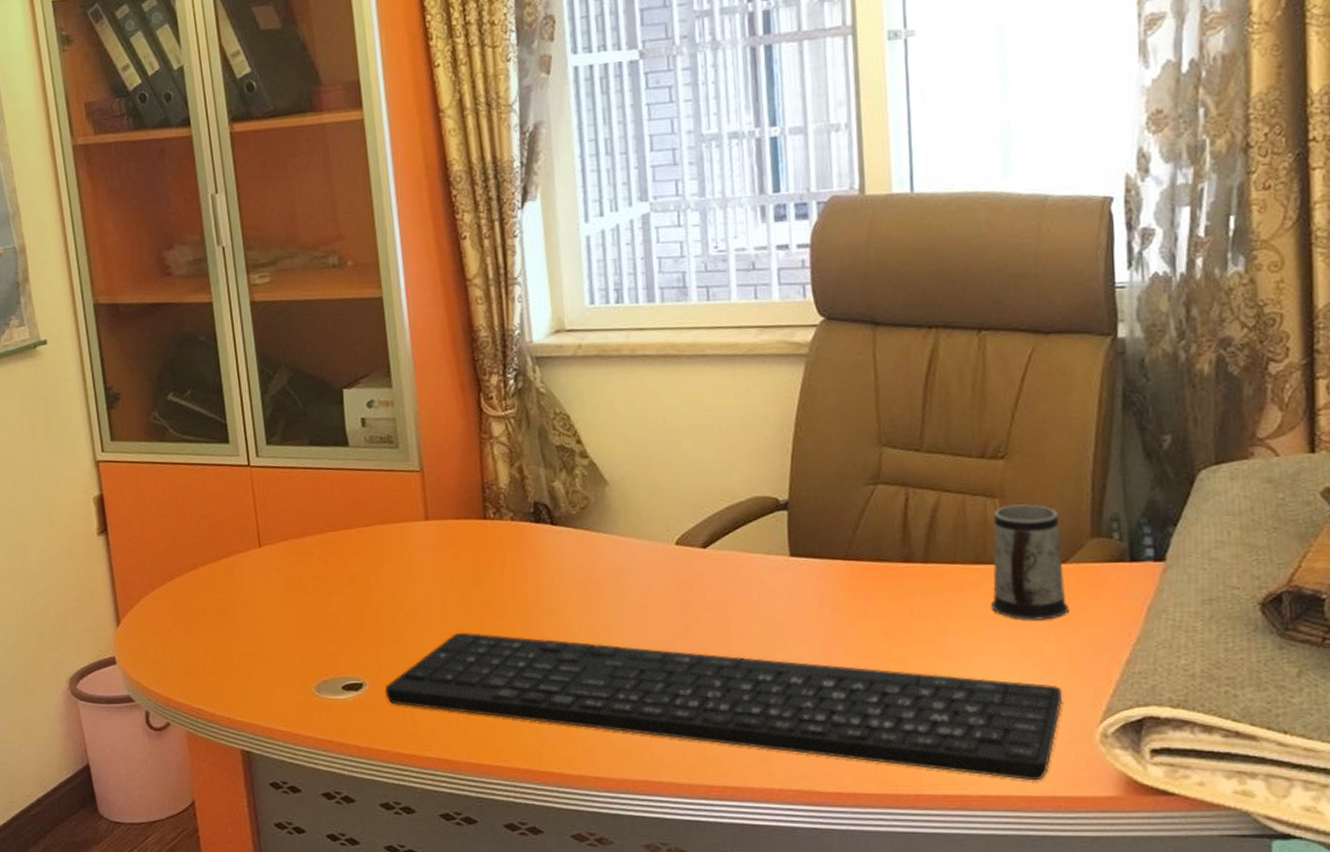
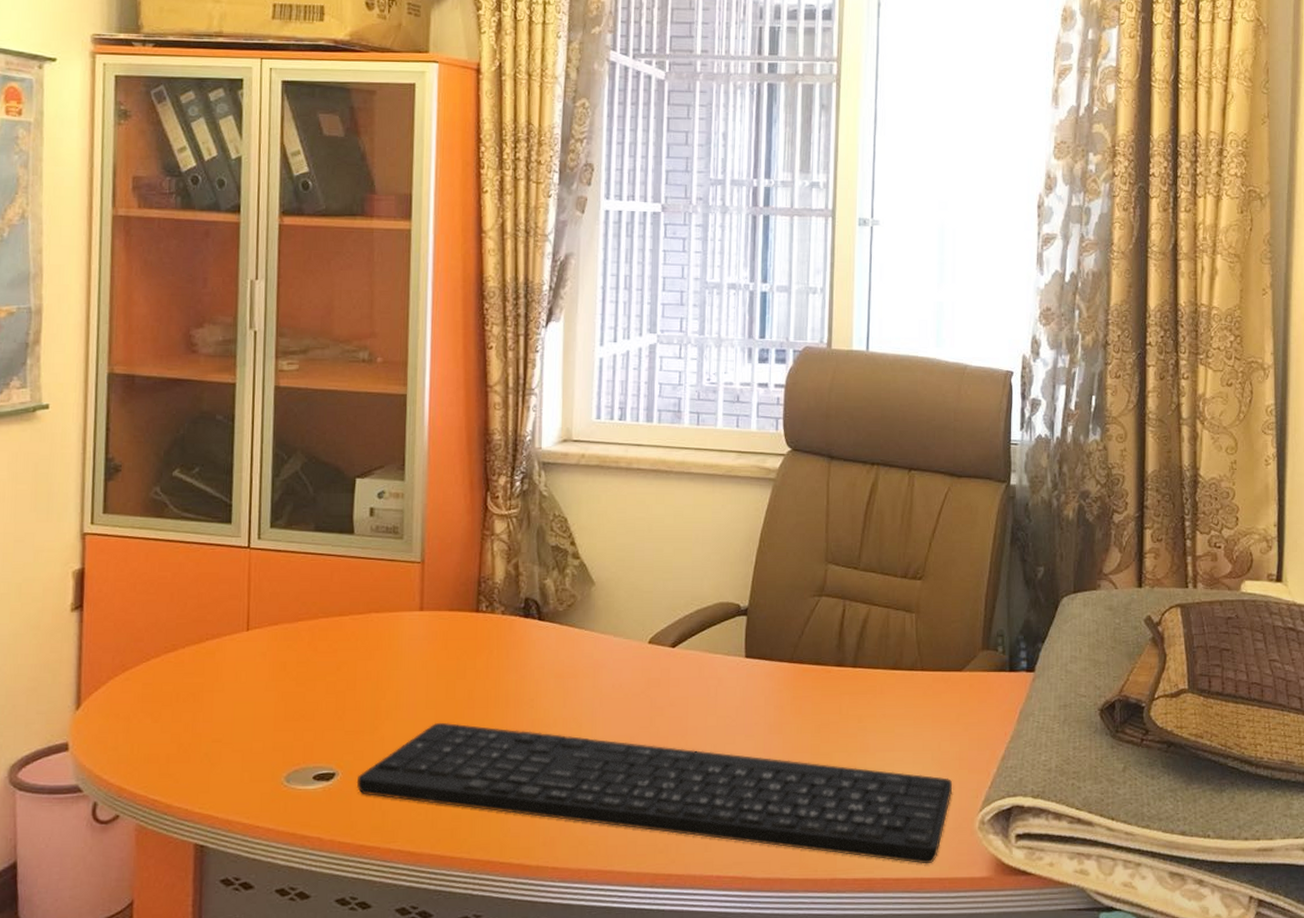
mug: present [991,504,1069,620] -> none [903,619,962,720]

